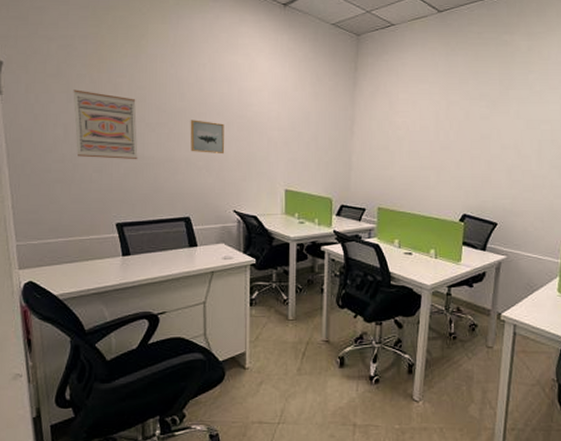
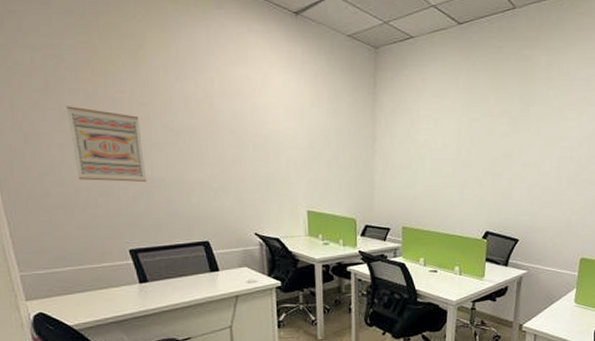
wall art: present [190,120,225,154] -> none [201,139,242,175]

